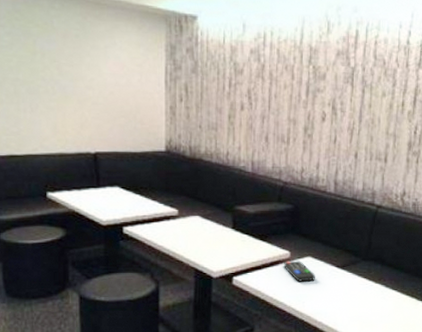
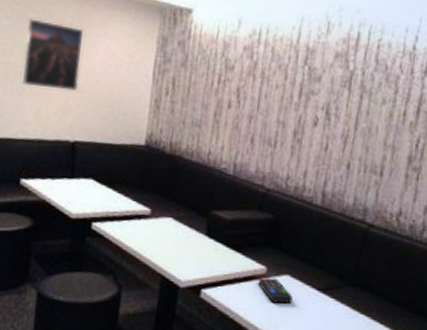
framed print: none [31,33,92,105] -> present [21,18,83,92]

